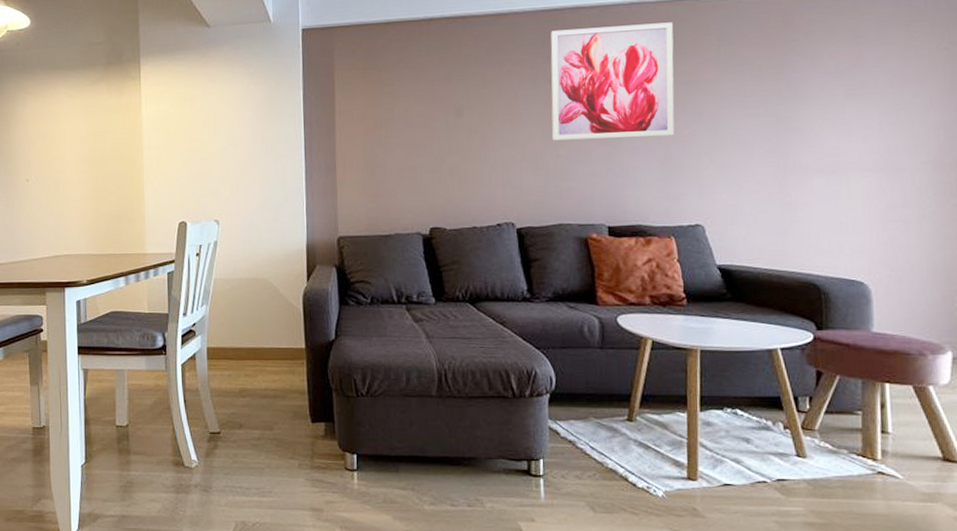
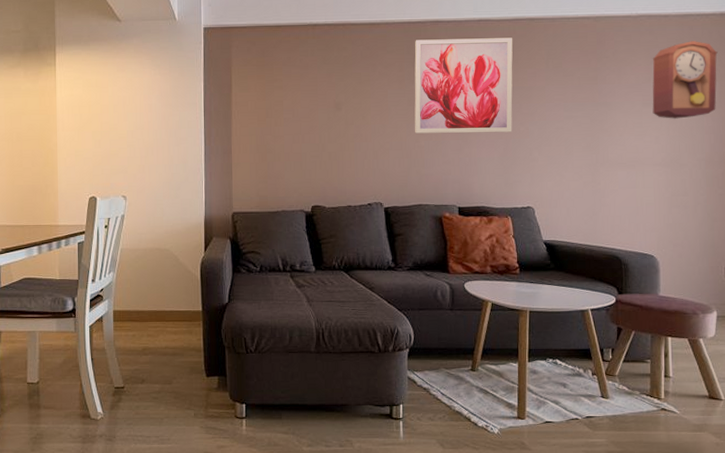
pendulum clock: none [858,14,947,113] -> present [652,41,718,119]

